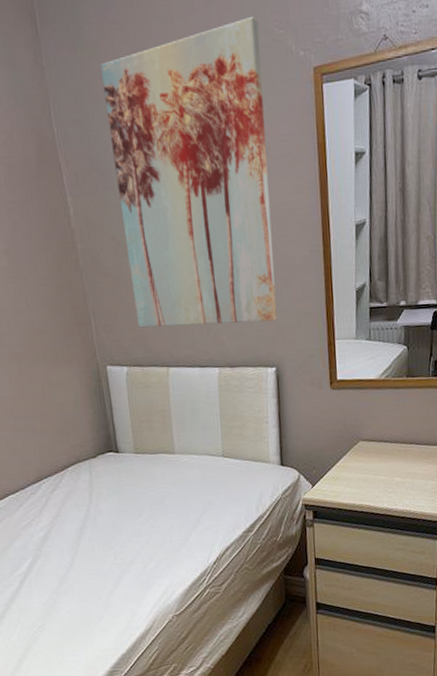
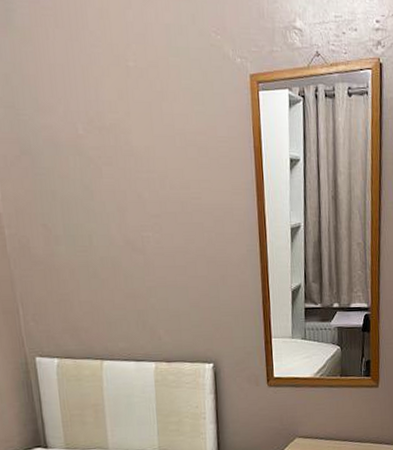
wall art: present [100,16,277,328] -> none [32,19,215,319]

